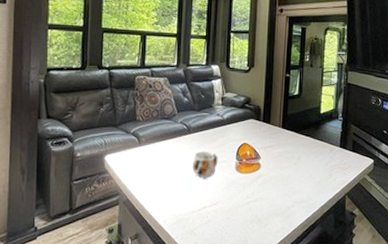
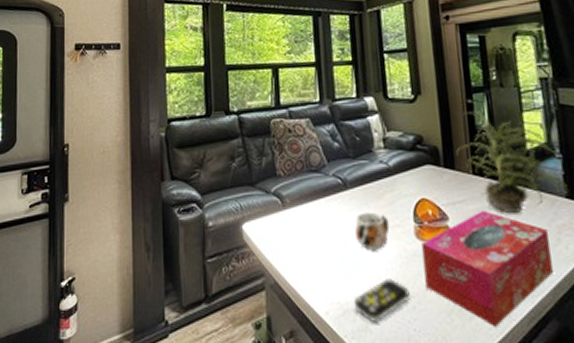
remote control: none [185,198,226,229] -> present [353,279,410,324]
tissue box: none [238,153,325,231] -> present [421,210,553,327]
potted plant: none [273,83,342,157] -> present [456,111,568,214]

